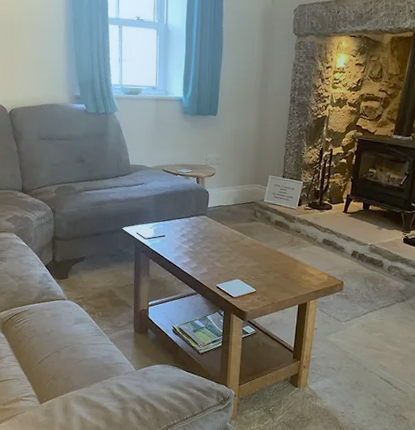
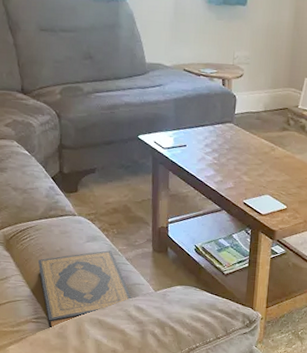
hardback book: none [30,332,115,406] -> present [38,250,133,328]

